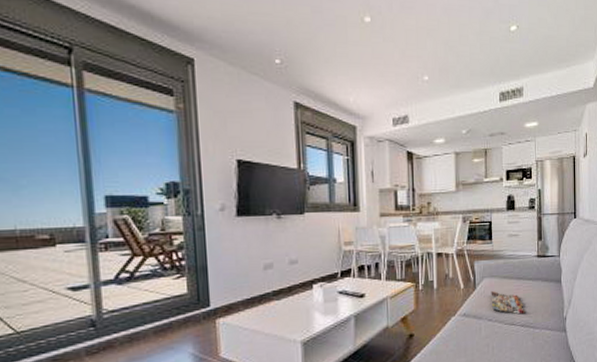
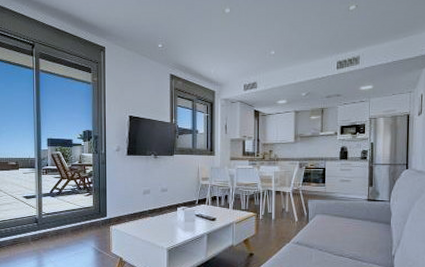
magazine: present [491,291,526,314] -> none [322,226,354,248]

